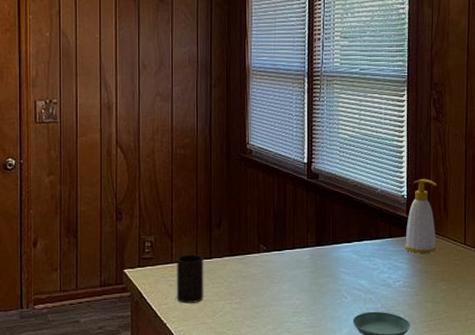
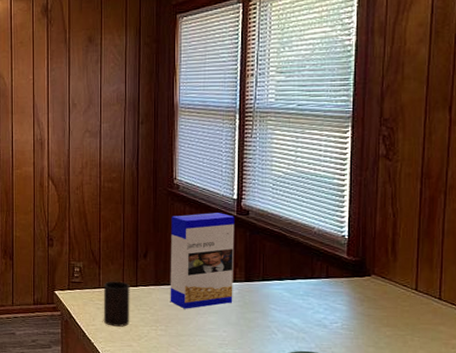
cereal box: none [244,177,306,279] -> present [170,213,235,309]
soap bottle: present [405,179,437,253] -> none [345,220,384,297]

